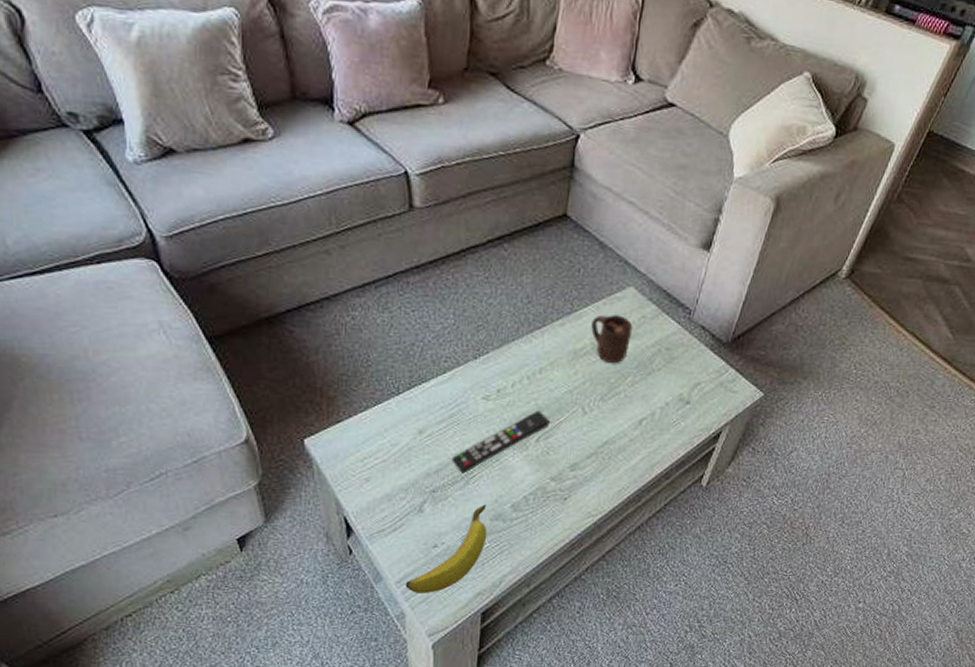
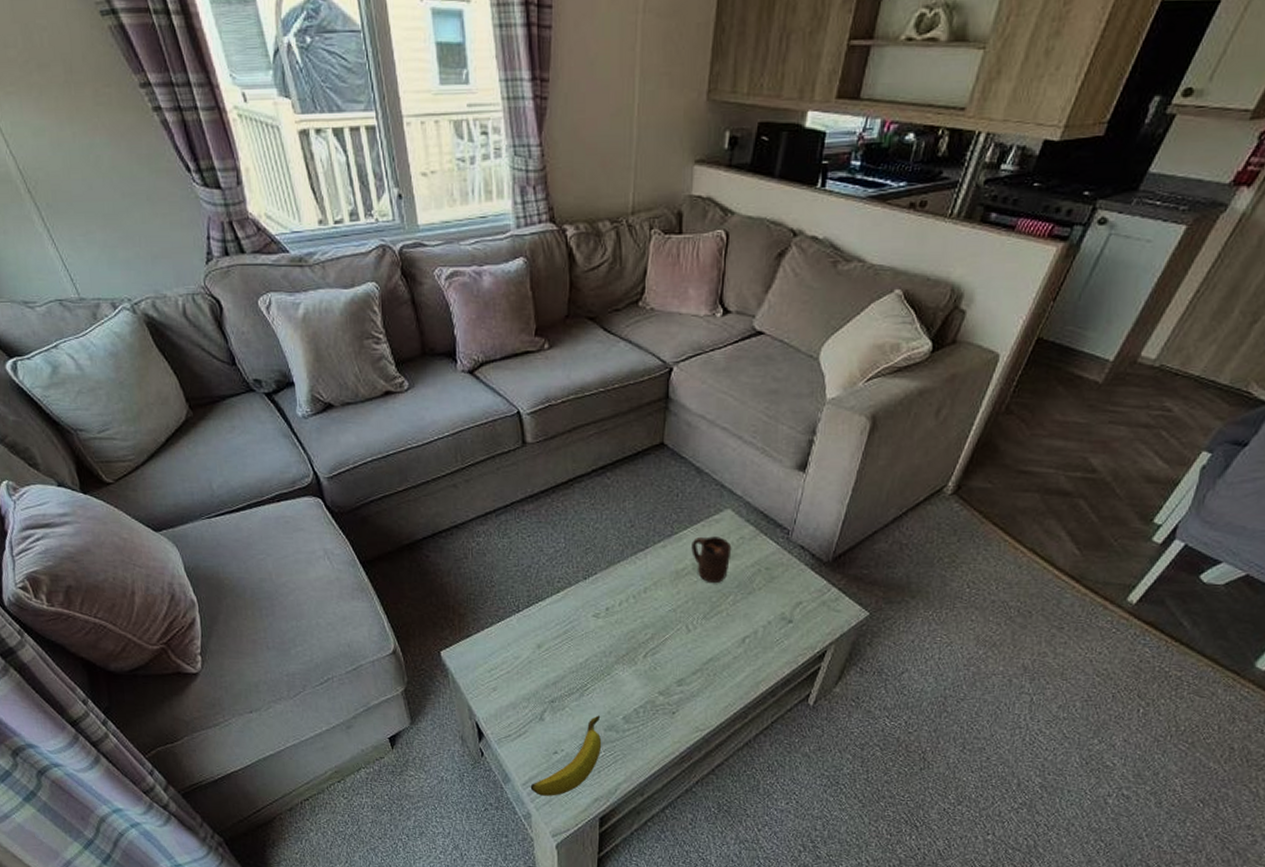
remote control: present [451,410,551,473] -> none [567,628,657,686]

